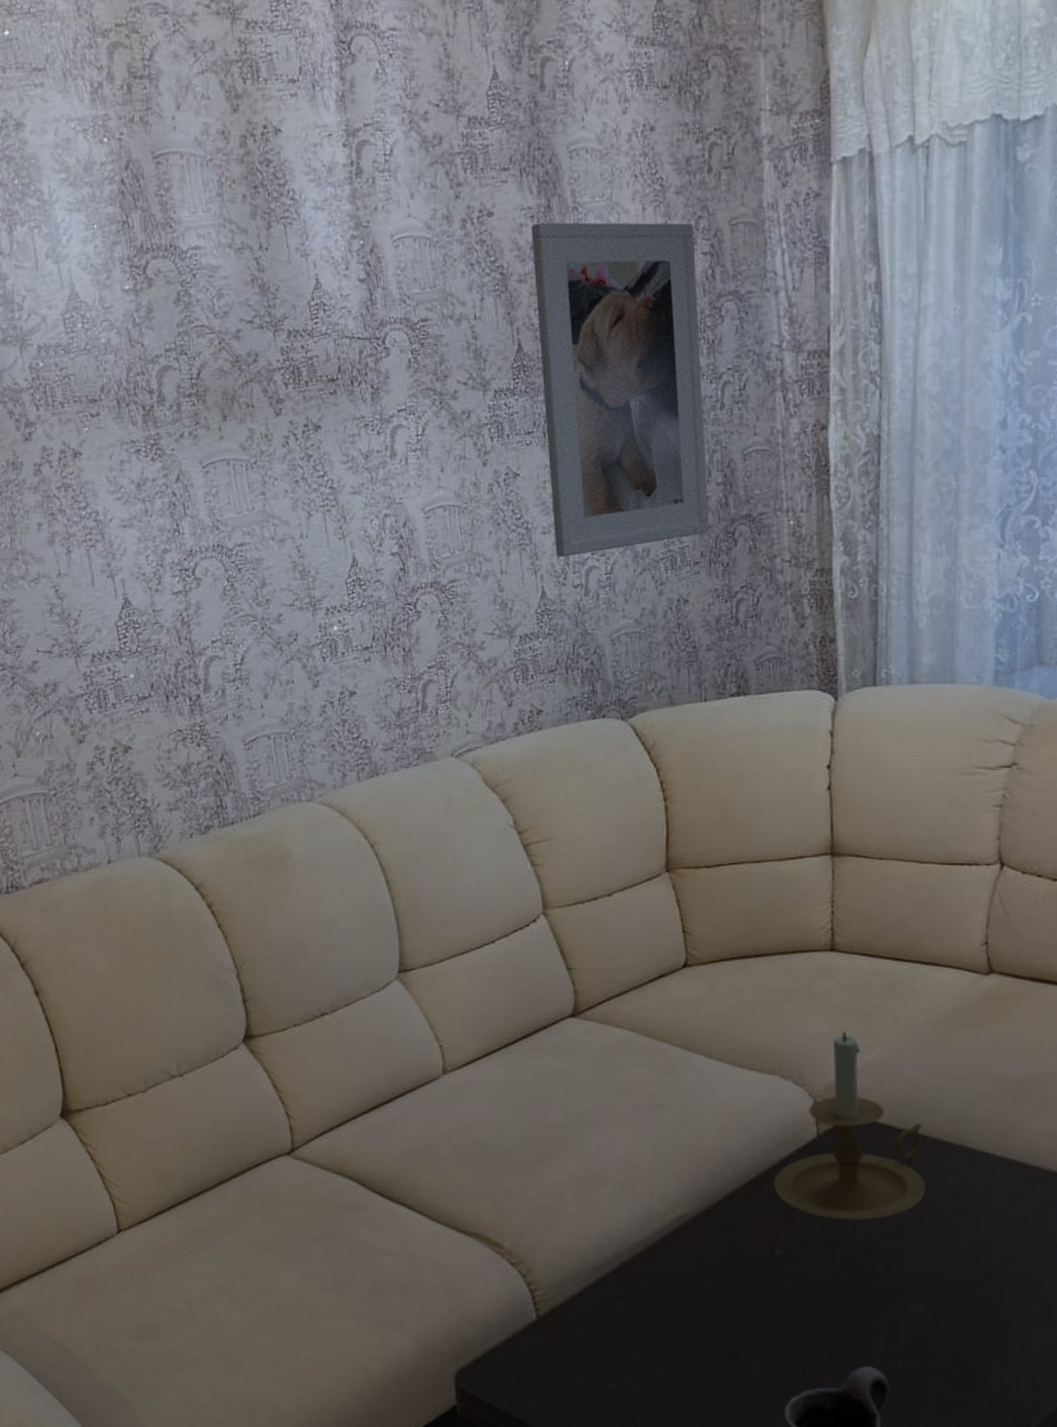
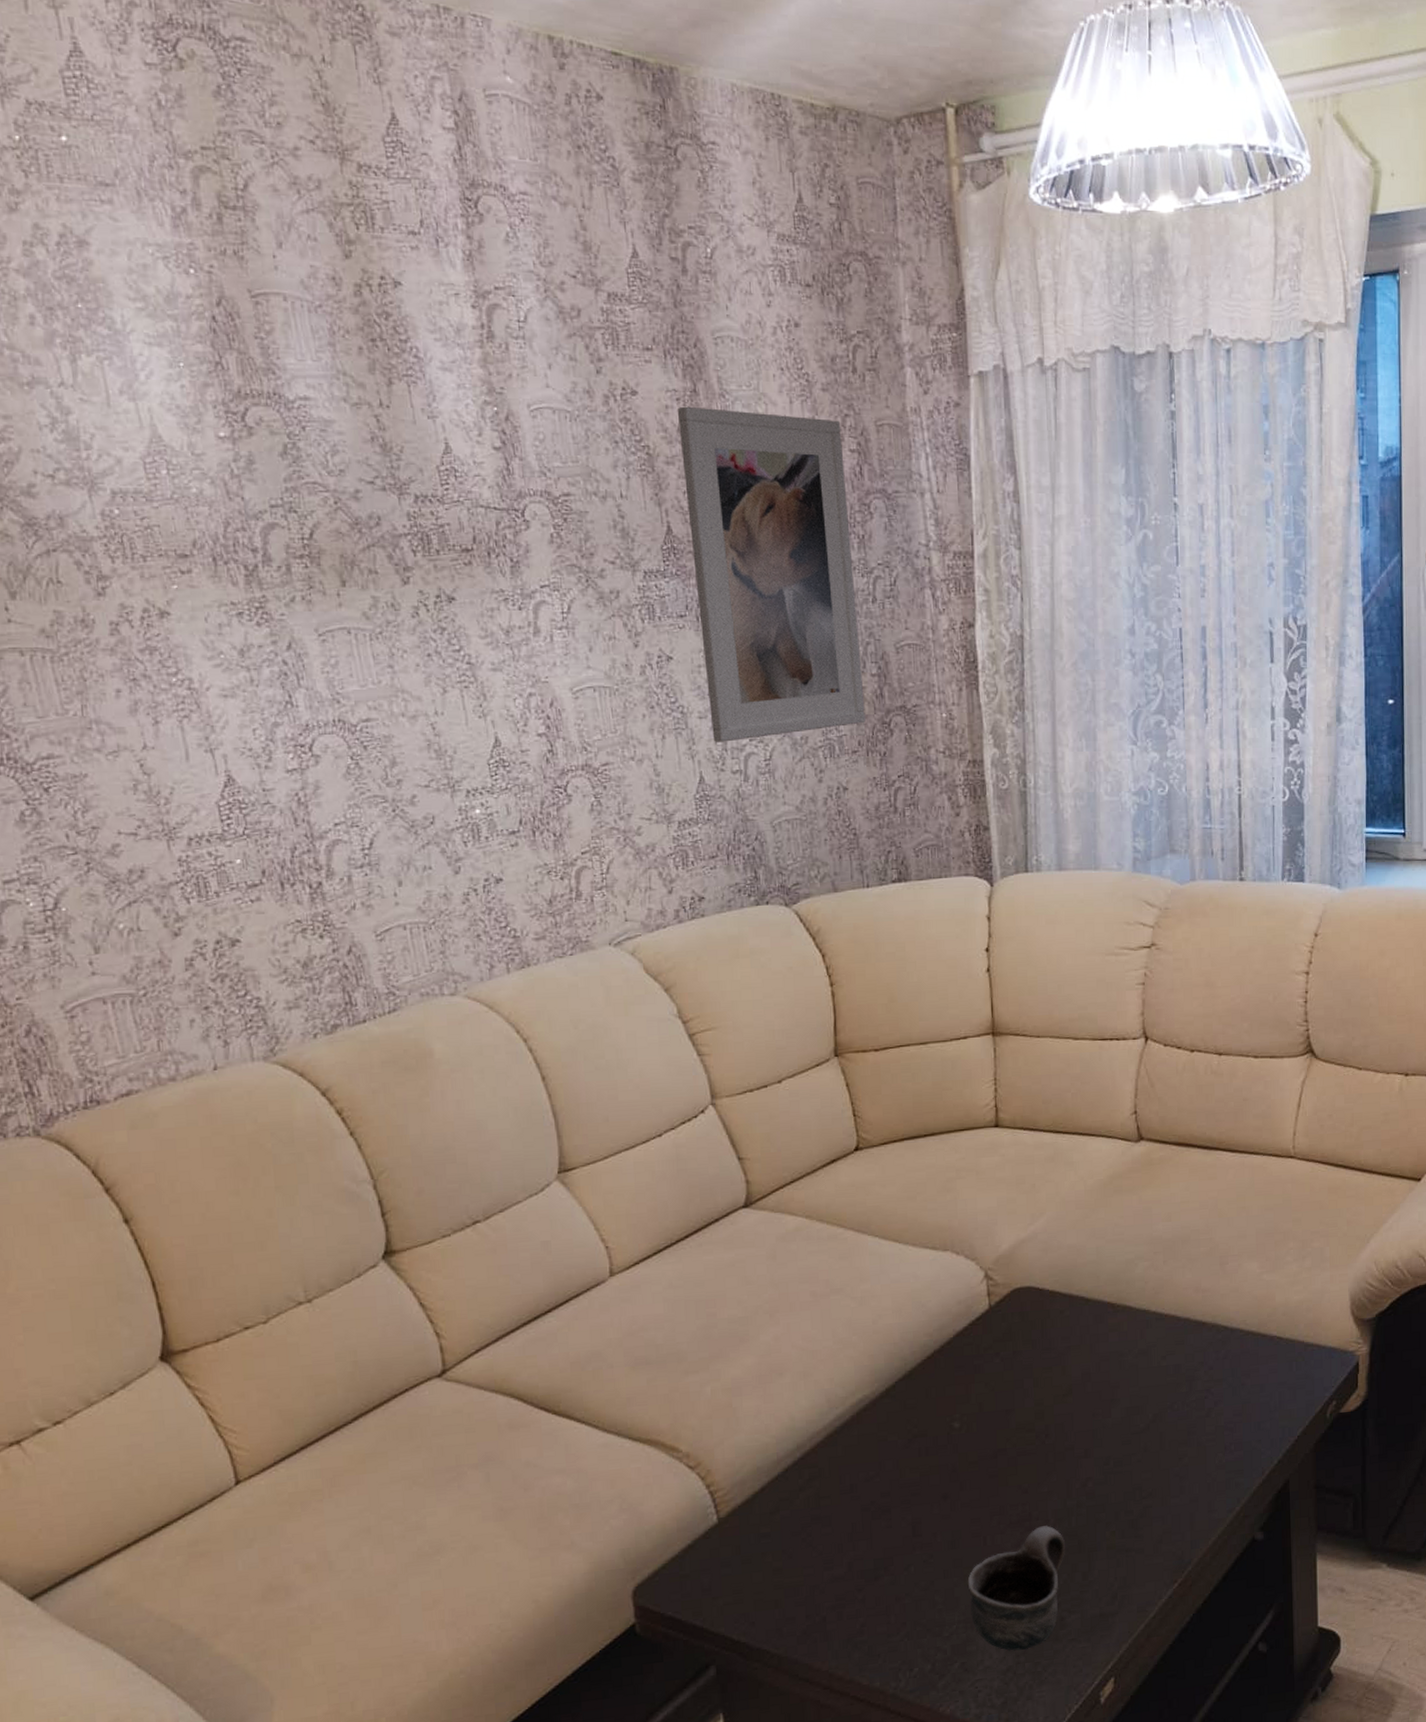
candle holder: present [774,1031,926,1220] -> none [950,1204,1091,1387]

